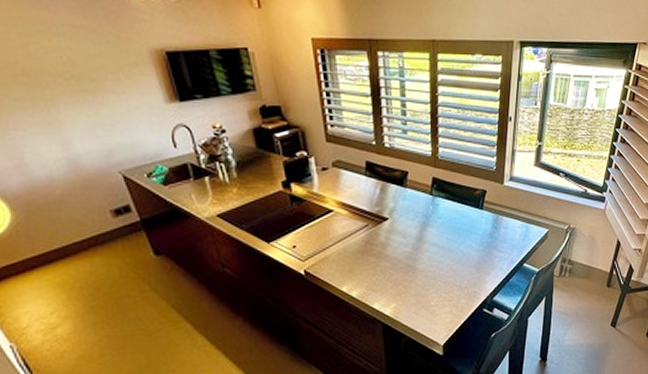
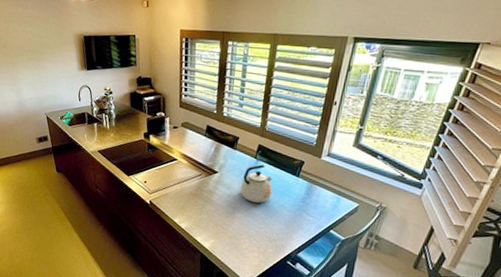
kettle: none [419,201,456,249] -> present [240,164,272,203]

